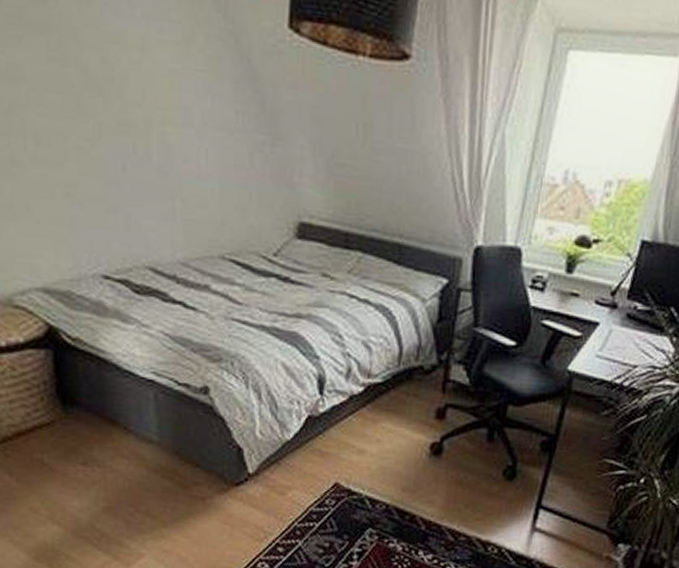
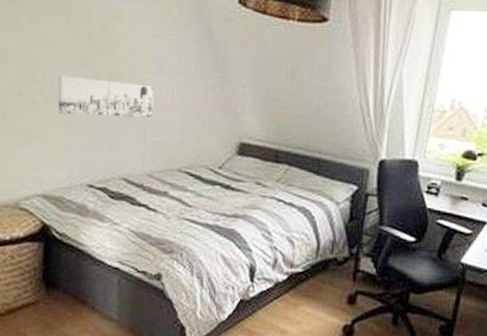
wall art: none [44,123,182,188] -> present [57,74,154,118]

